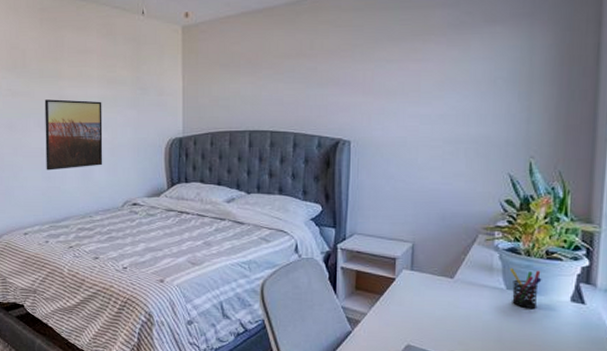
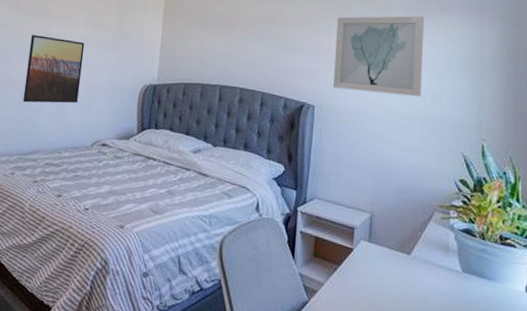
wall art: none [370,30,468,120] -> present [333,15,424,97]
pen holder: present [510,268,542,308] -> none [466,250,497,296]

